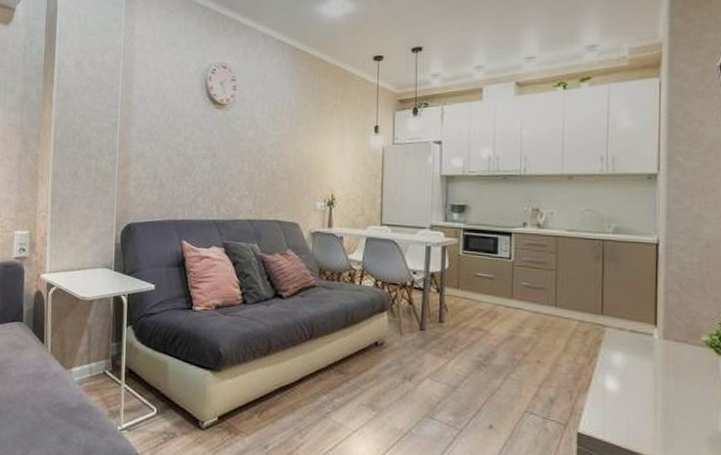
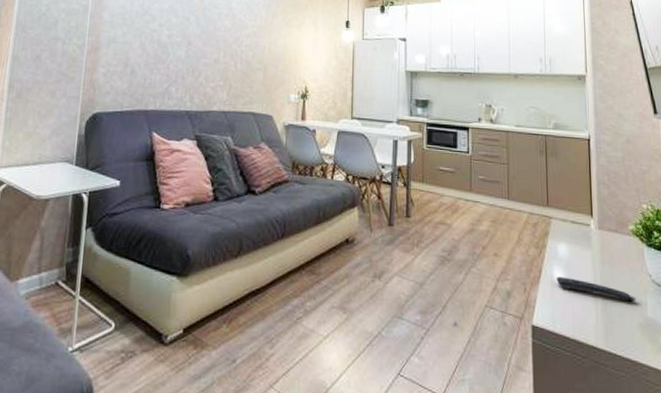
remote control: none [608,386,706,415] -> present [556,276,636,302]

